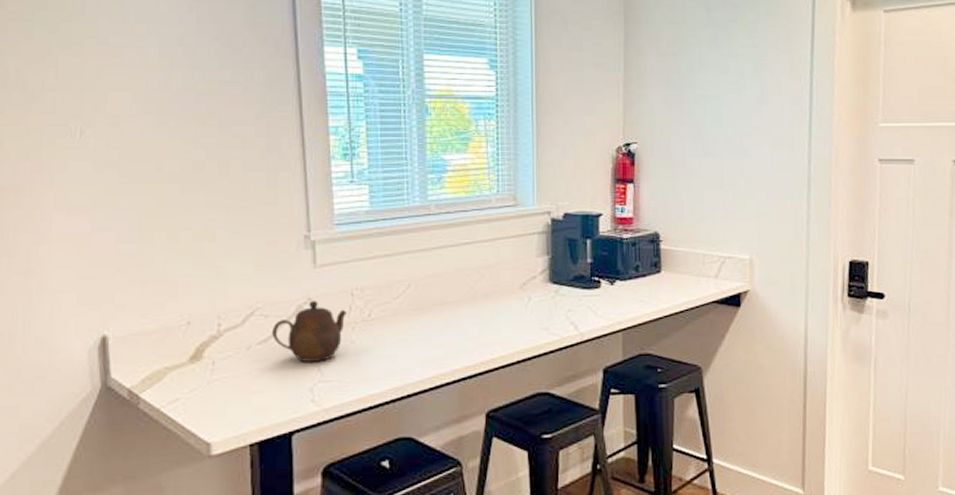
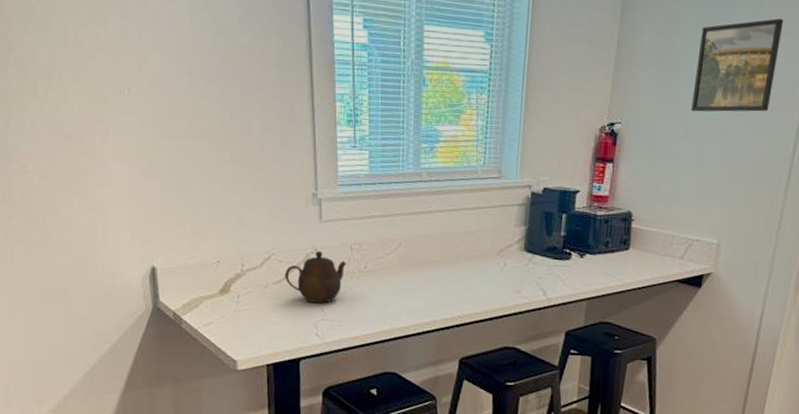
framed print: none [704,39,780,129] -> present [691,18,784,112]

